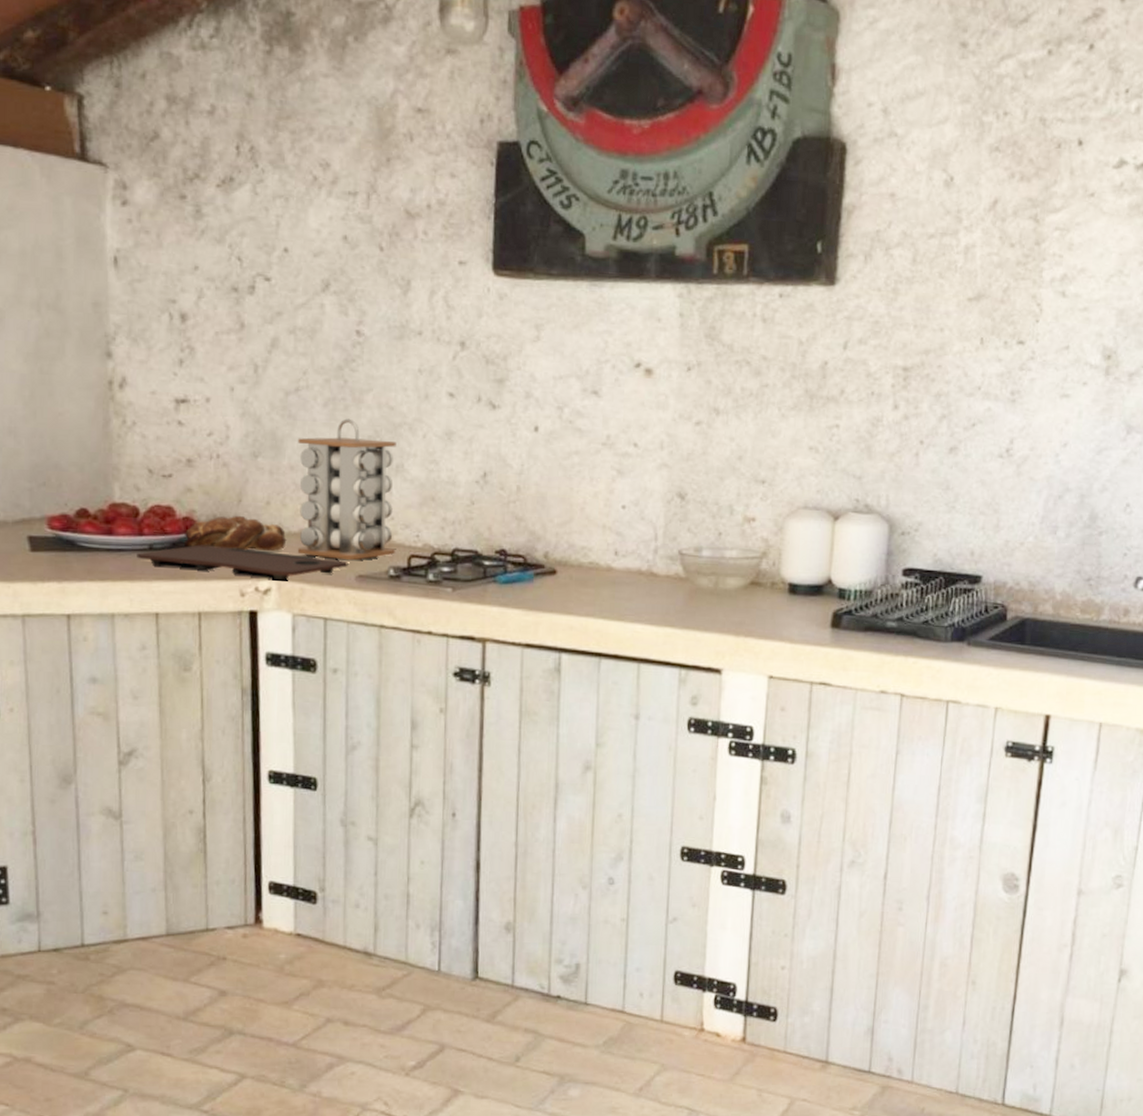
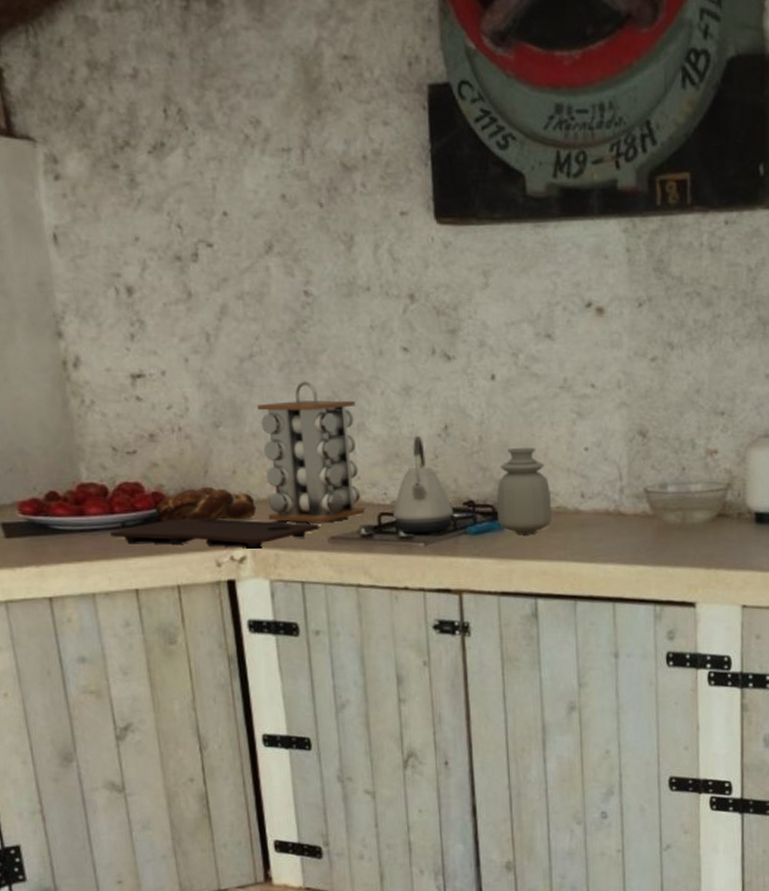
kettle: none [422,480,485,579] -> present [392,435,454,535]
jar: none [528,500,584,587] -> present [496,447,552,534]

